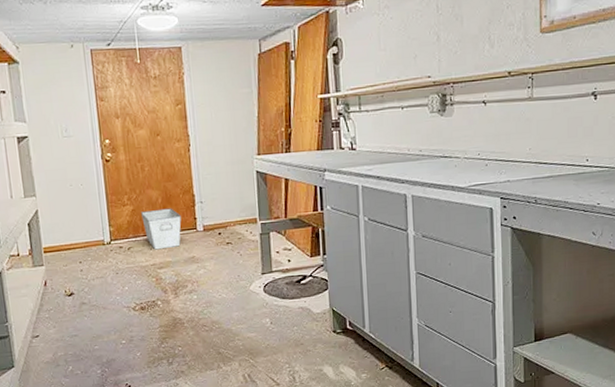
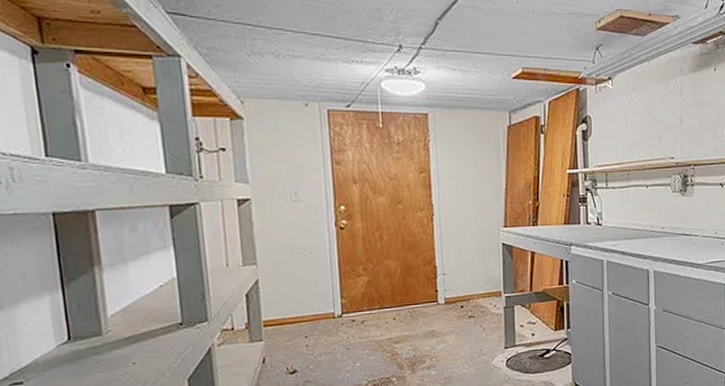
storage bin: present [141,208,181,250] -> none [378,279,422,324]

